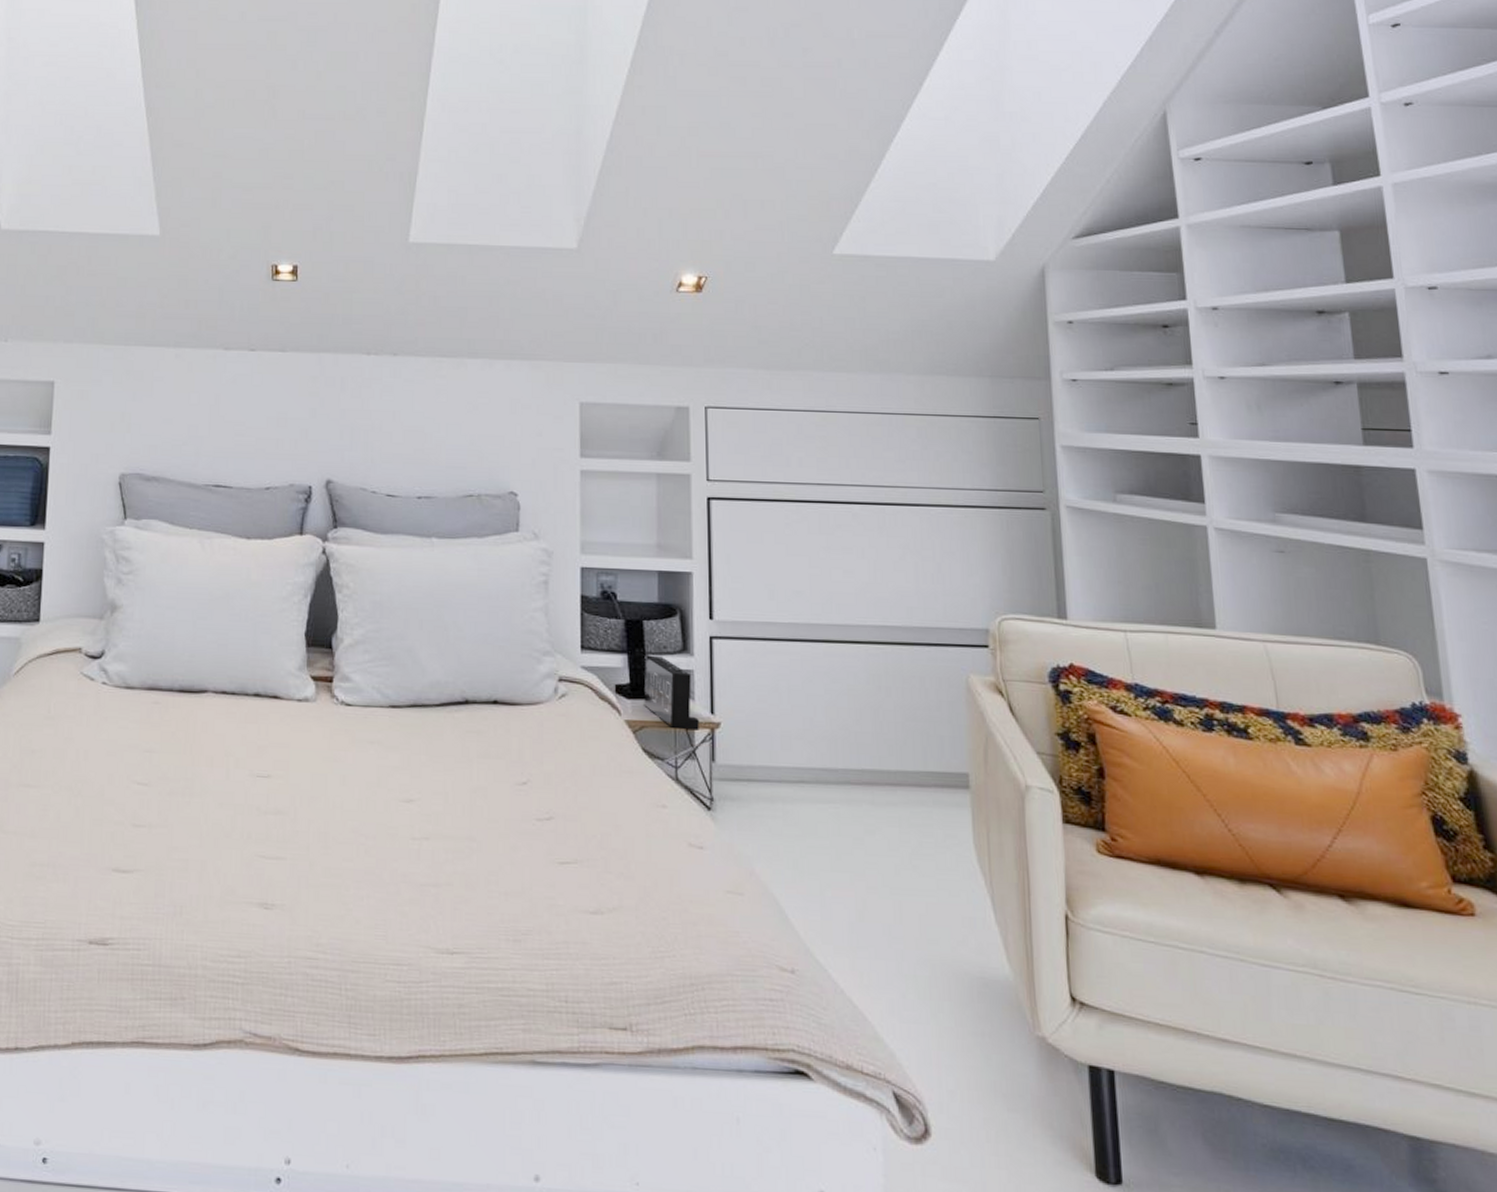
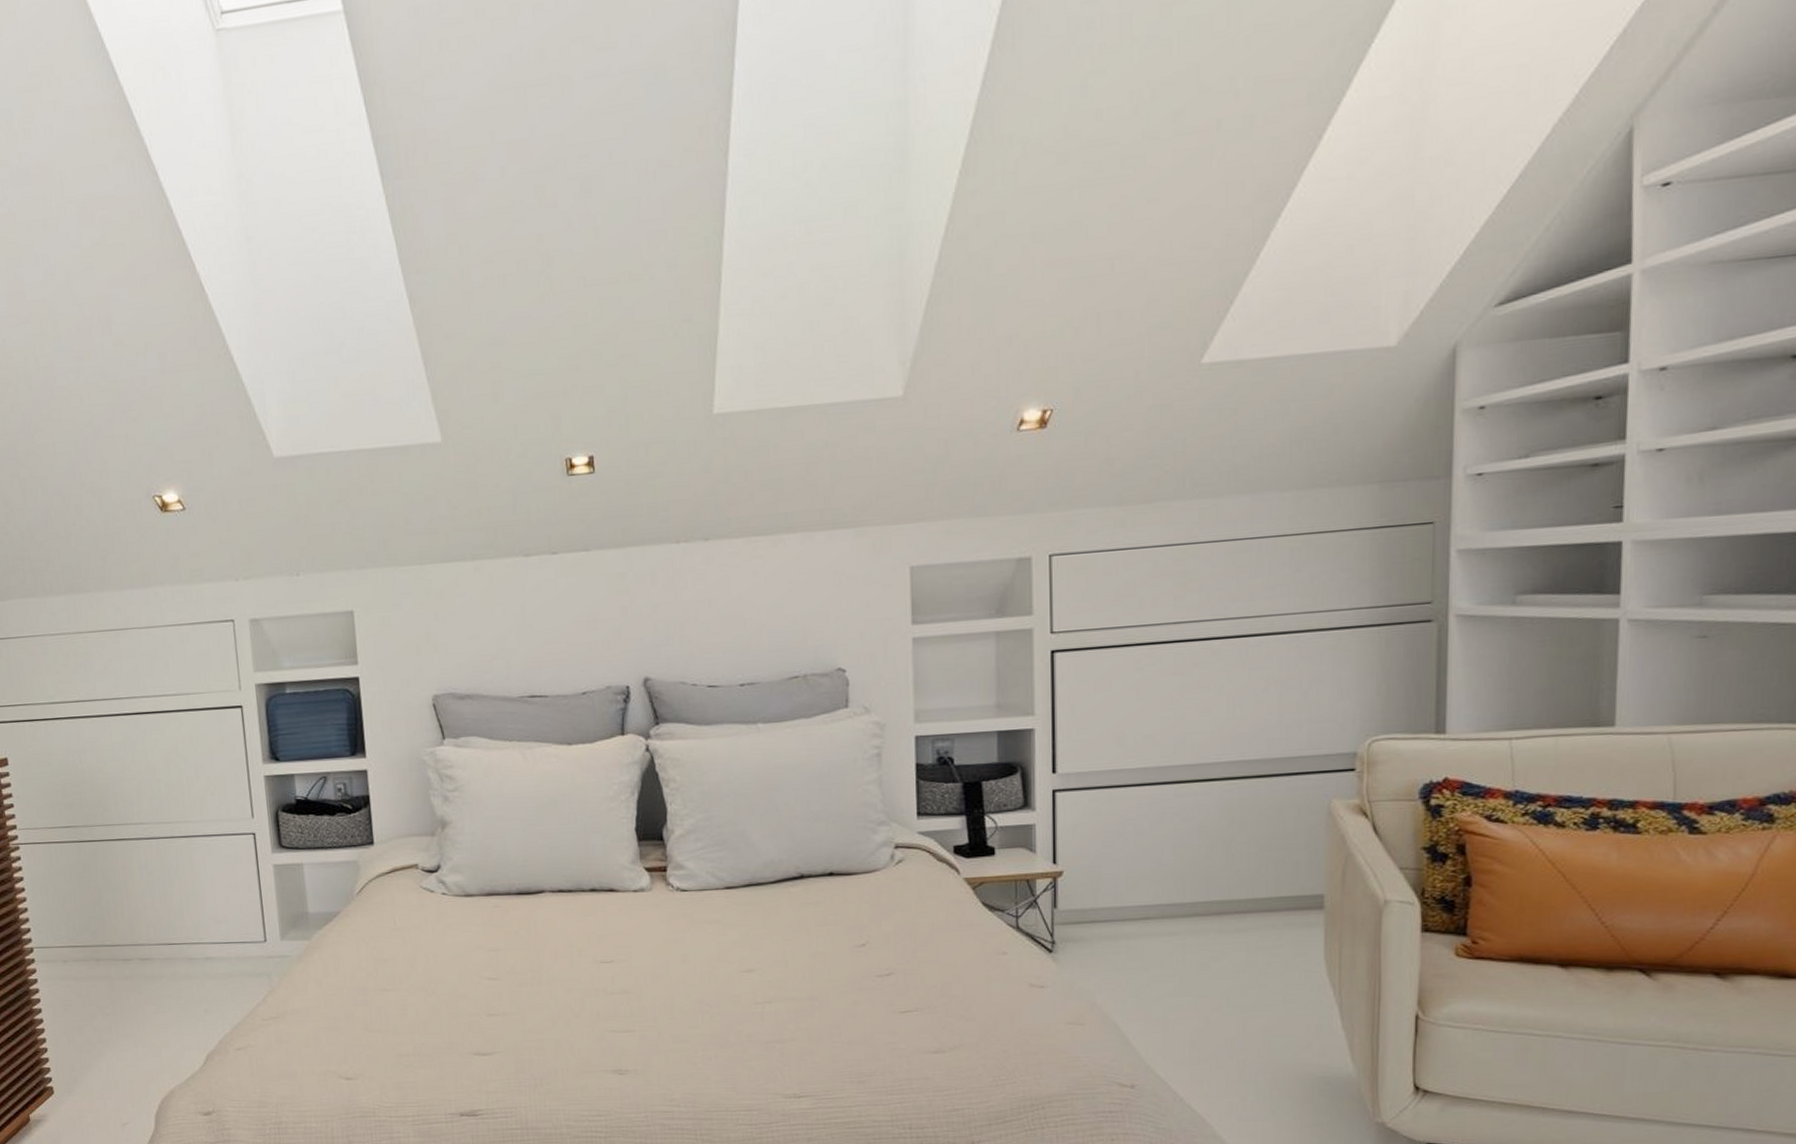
alarm clock: present [643,655,699,731] -> none [983,814,1041,882]

